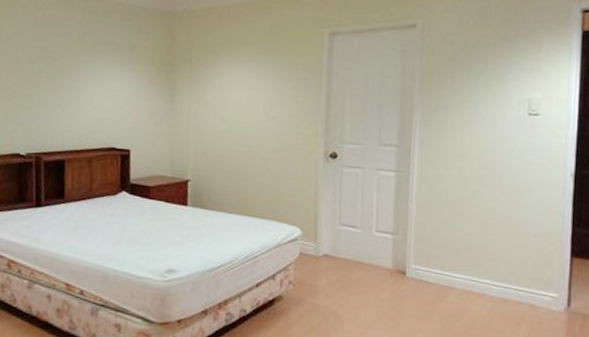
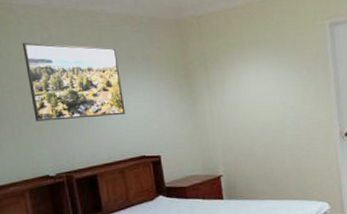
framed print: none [15,20,104,103] -> present [22,42,125,121]

